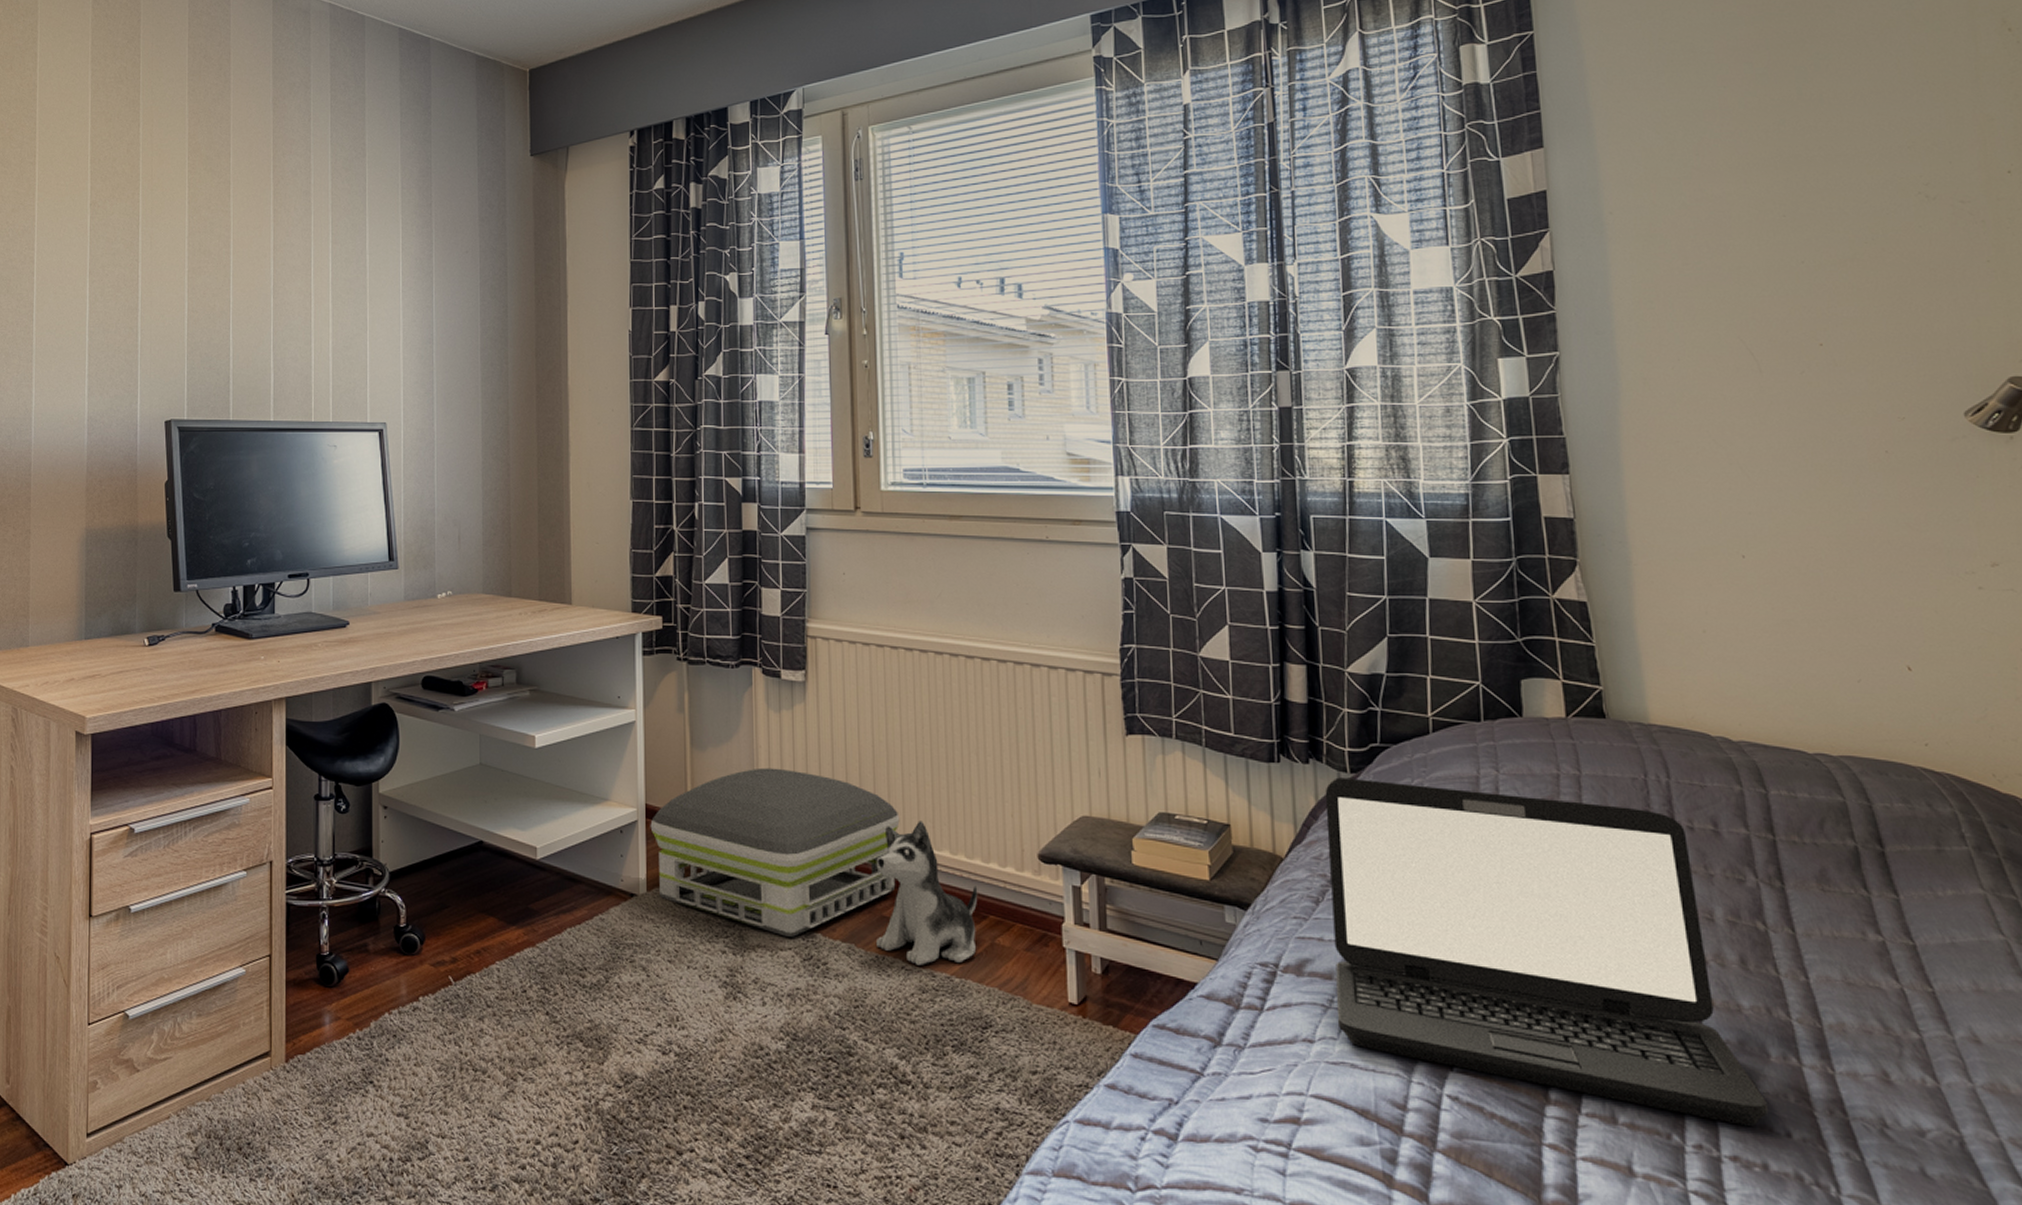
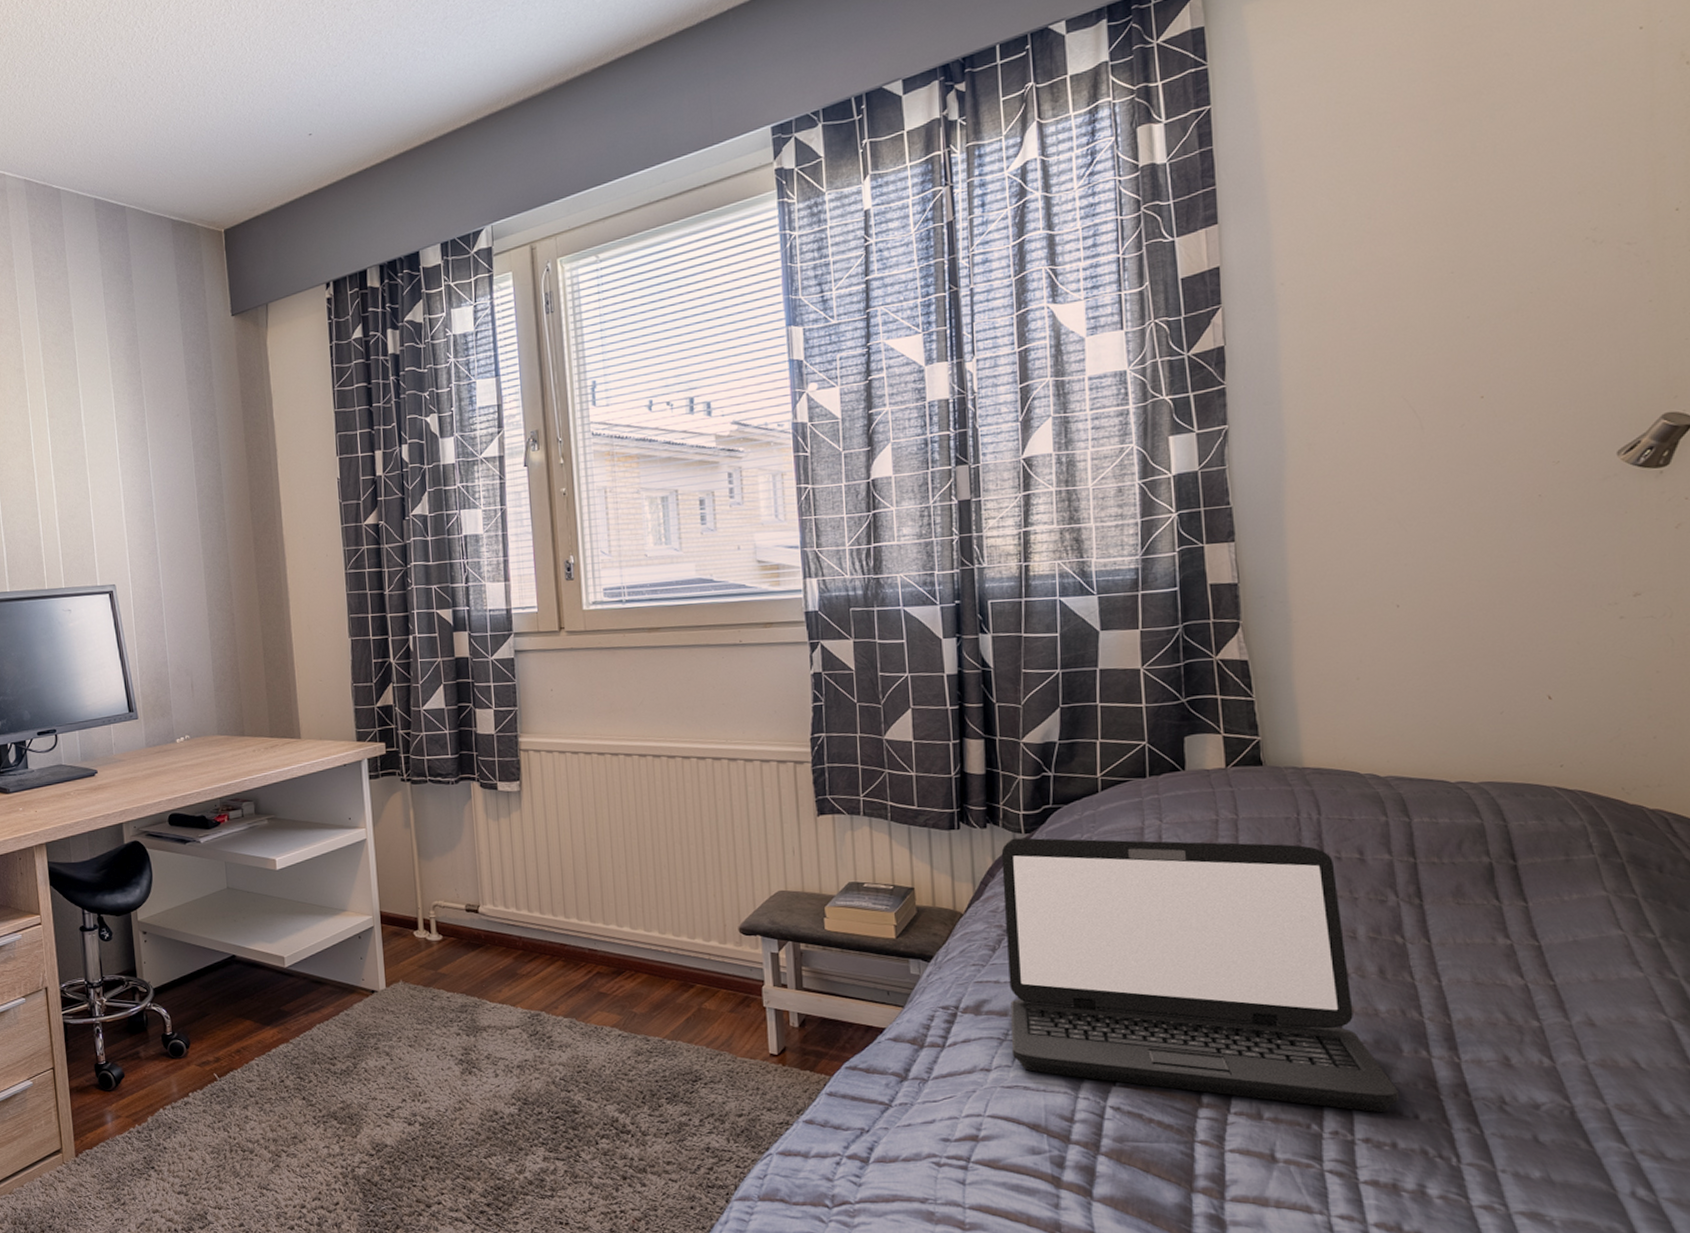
air purifier: present [650,767,900,937] -> none [385,870,612,1017]
plush toy: present [875,821,978,965] -> none [592,906,686,1032]

